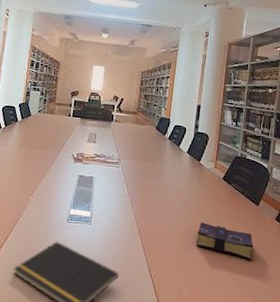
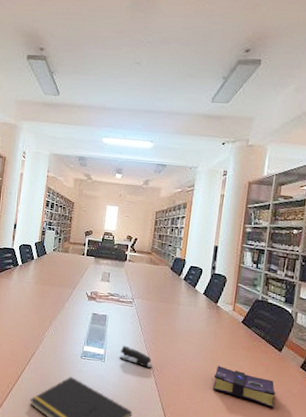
stapler: none [106,206,138,228] -> present [119,345,152,368]

